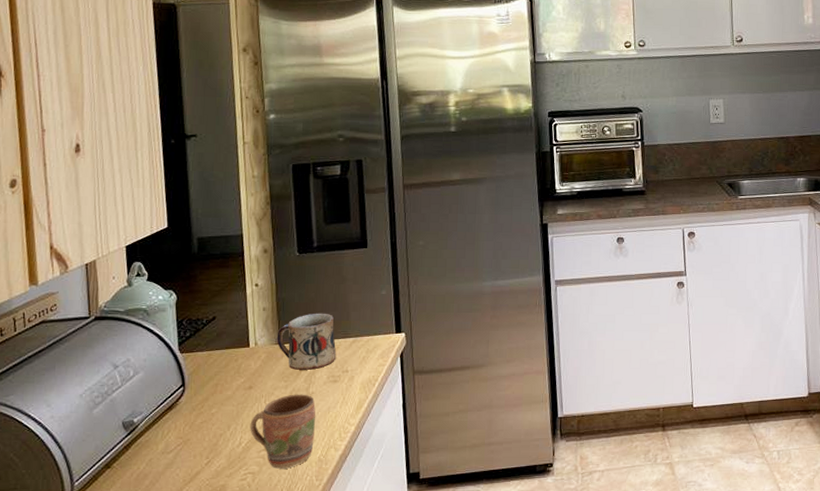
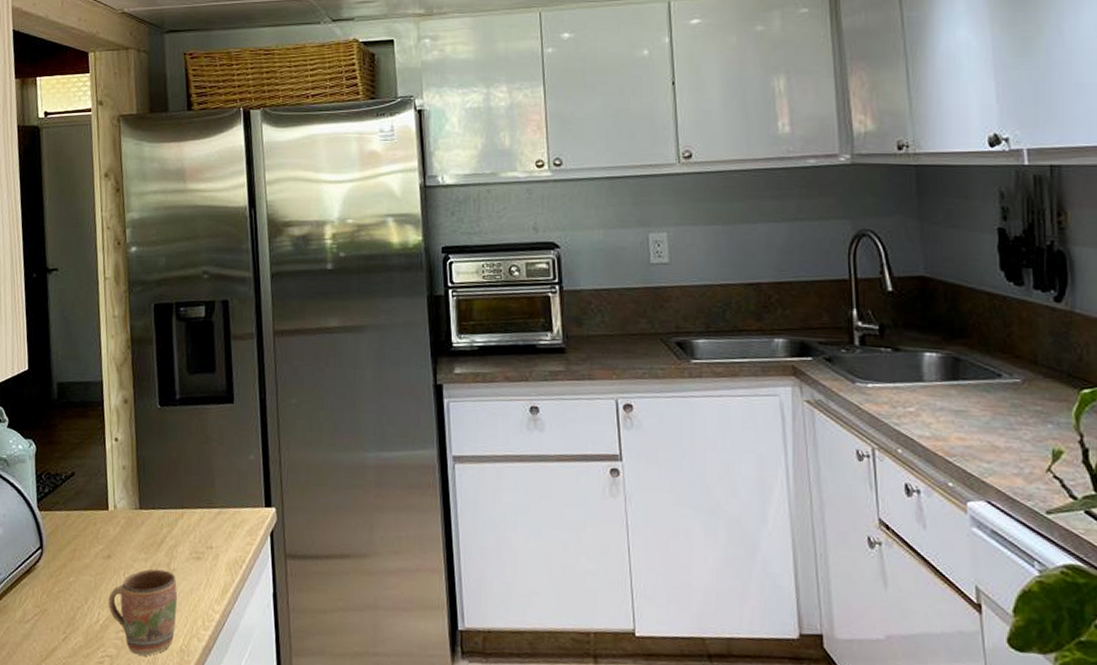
mug: present [276,313,337,370] -> none [136,476,200,543]

